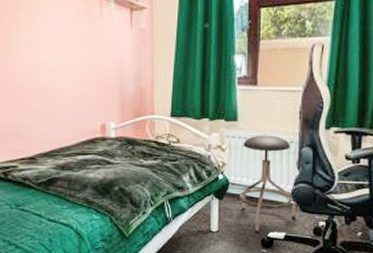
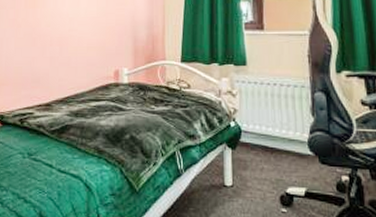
stool: present [239,135,296,234] -> none [253,79,315,189]

